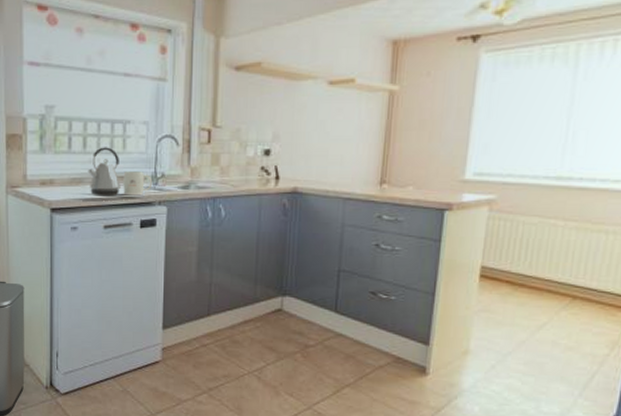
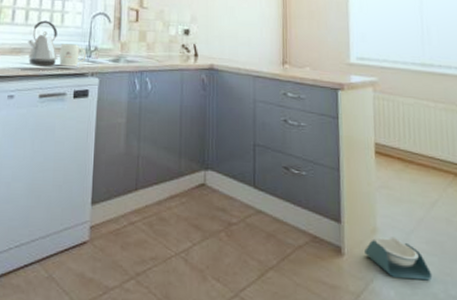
pet bowl: none [452,357,525,399] -> present [364,236,433,281]

